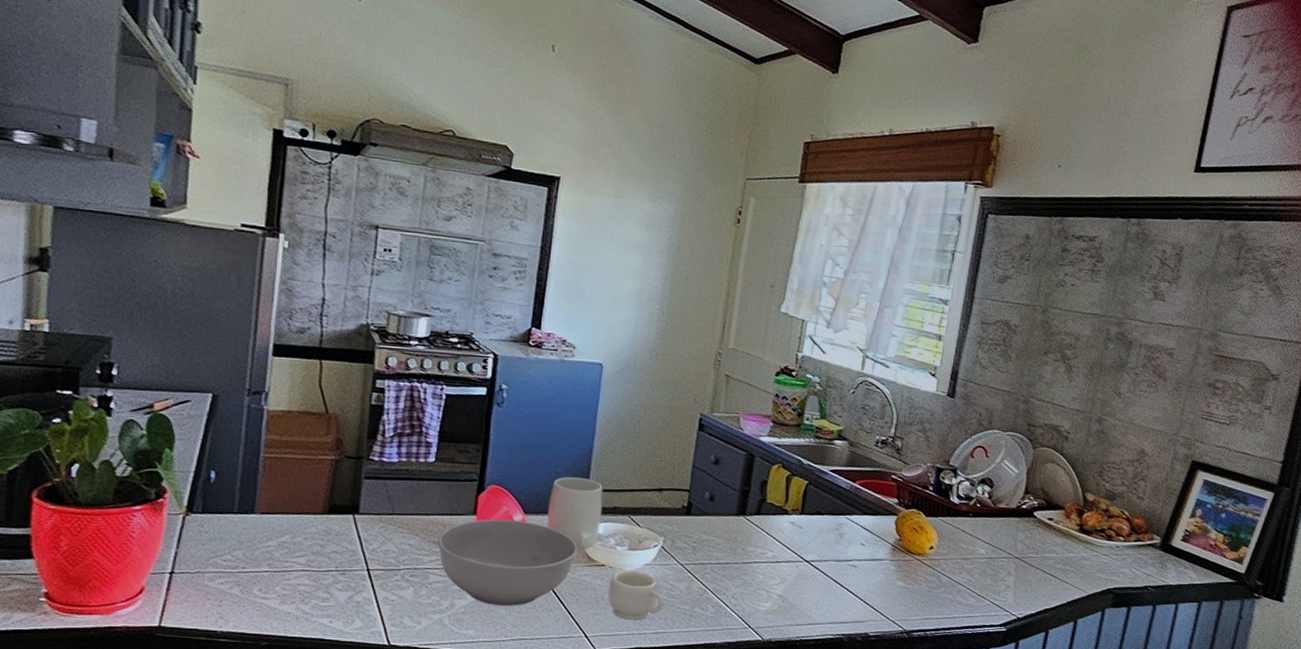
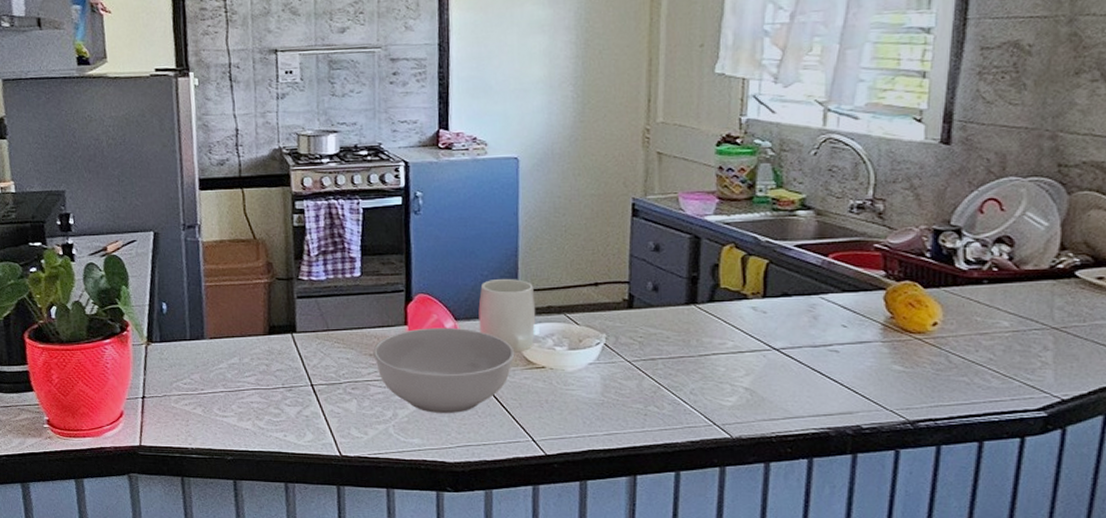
cup: present [607,570,664,620] -> none [551,371,614,422]

